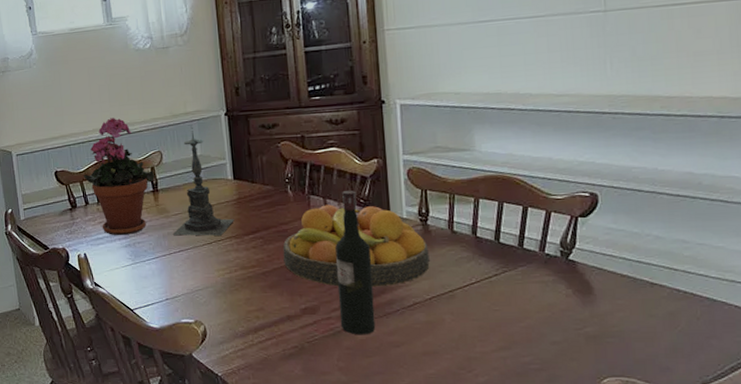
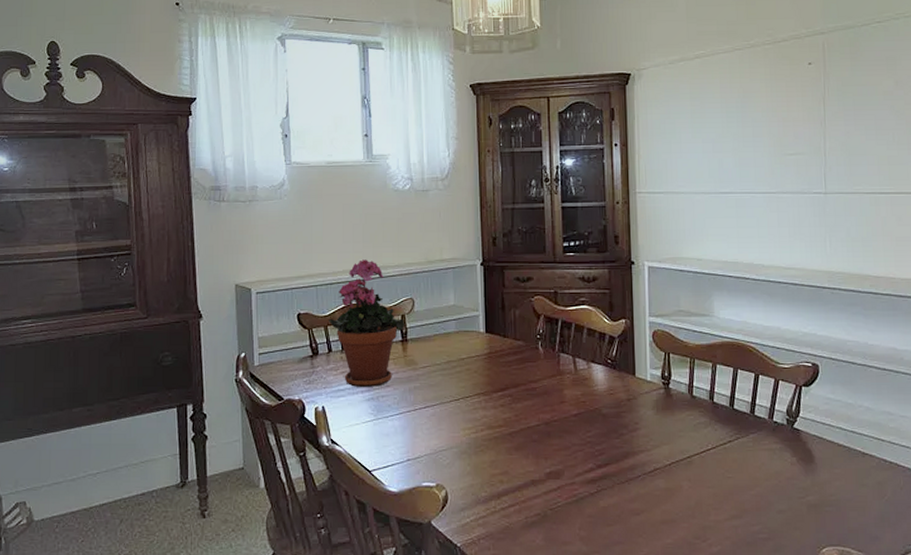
candle holder: present [172,126,234,236] -> none [419,274,484,392]
fruit bowl: present [283,204,430,287] -> none [531,363,670,451]
wine bottle: present [335,191,376,335] -> none [582,350,618,502]

